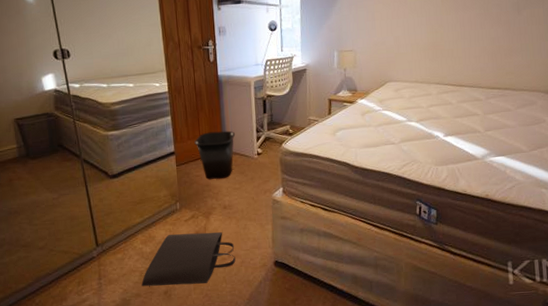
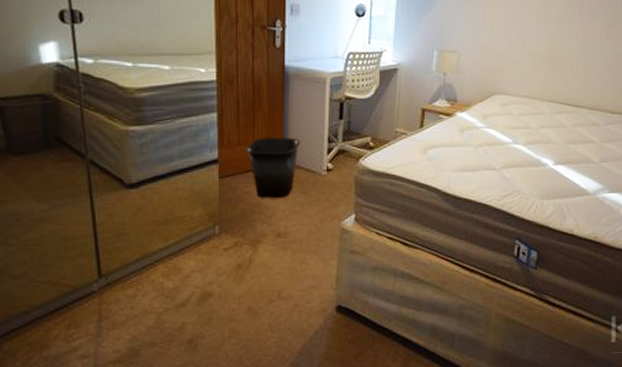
tote bag: present [141,232,236,287] -> none [158,265,287,333]

